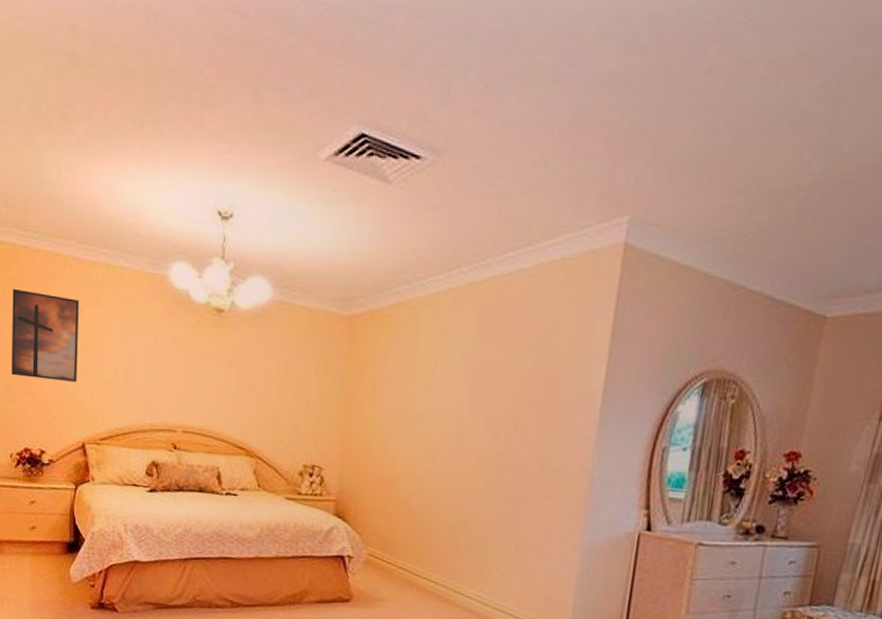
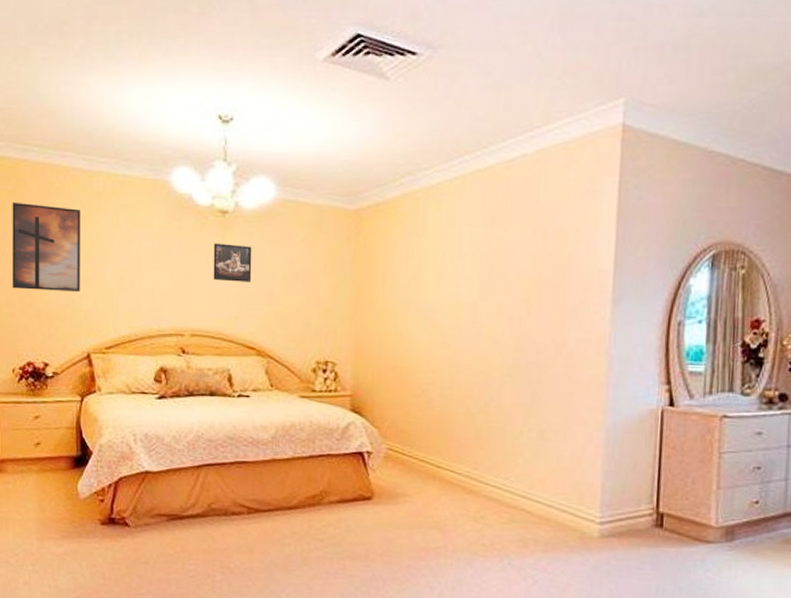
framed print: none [206,342,246,383] -> present [213,243,252,282]

